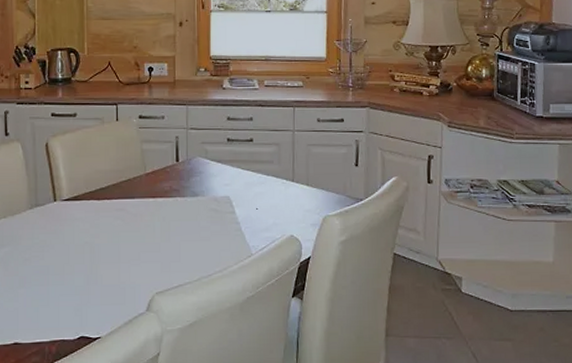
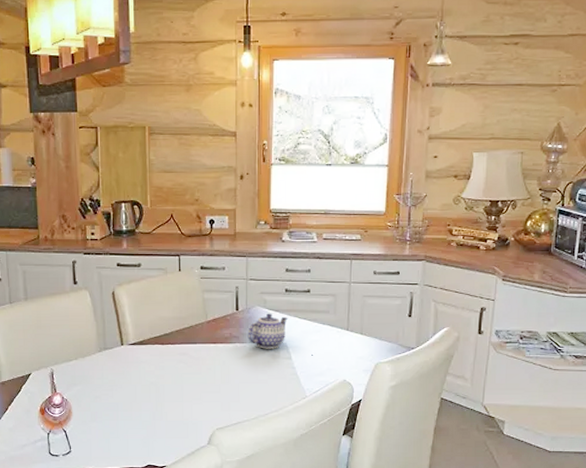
teapot: none [188,164,230,203] -> present [247,313,288,349]

